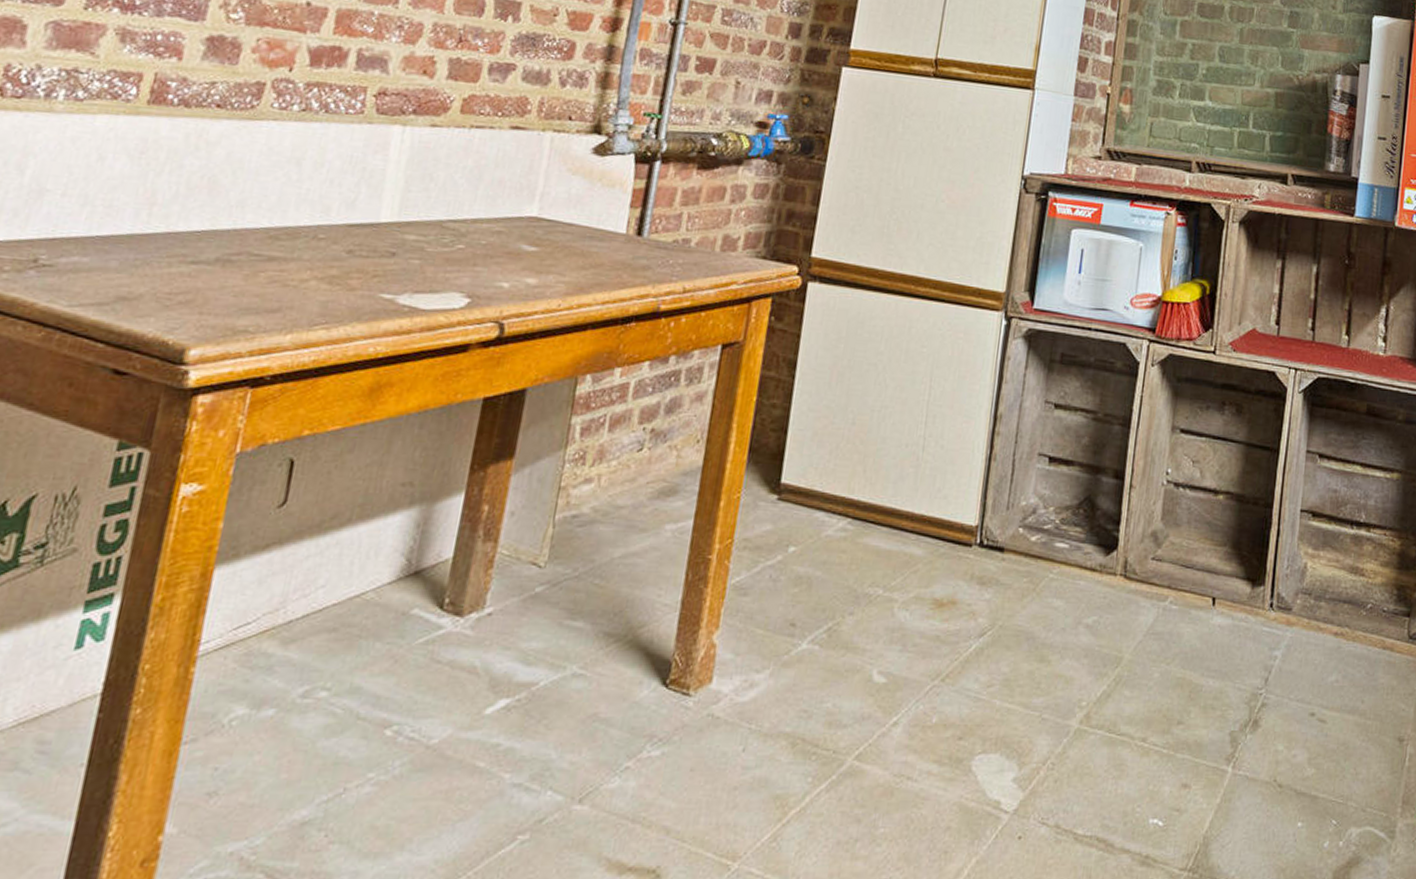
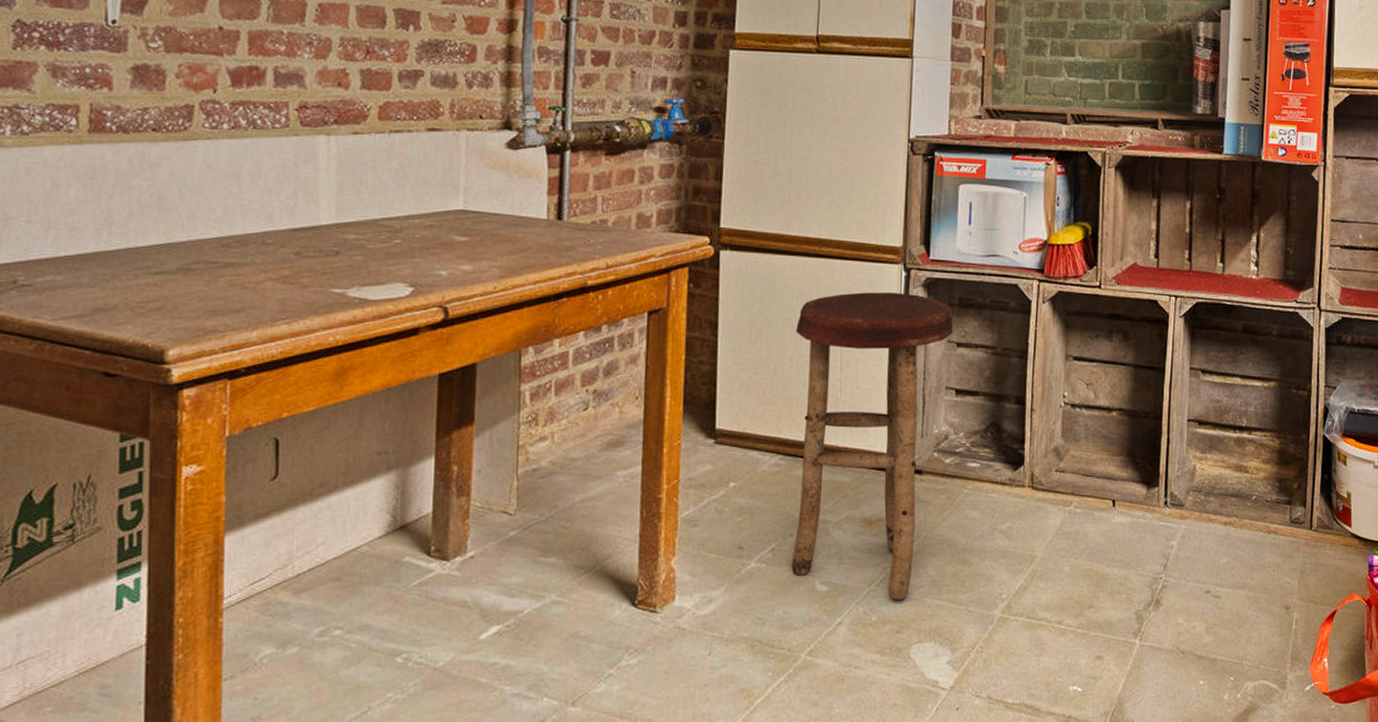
stool: none [847,339,1055,701] -> present [791,292,954,601]

